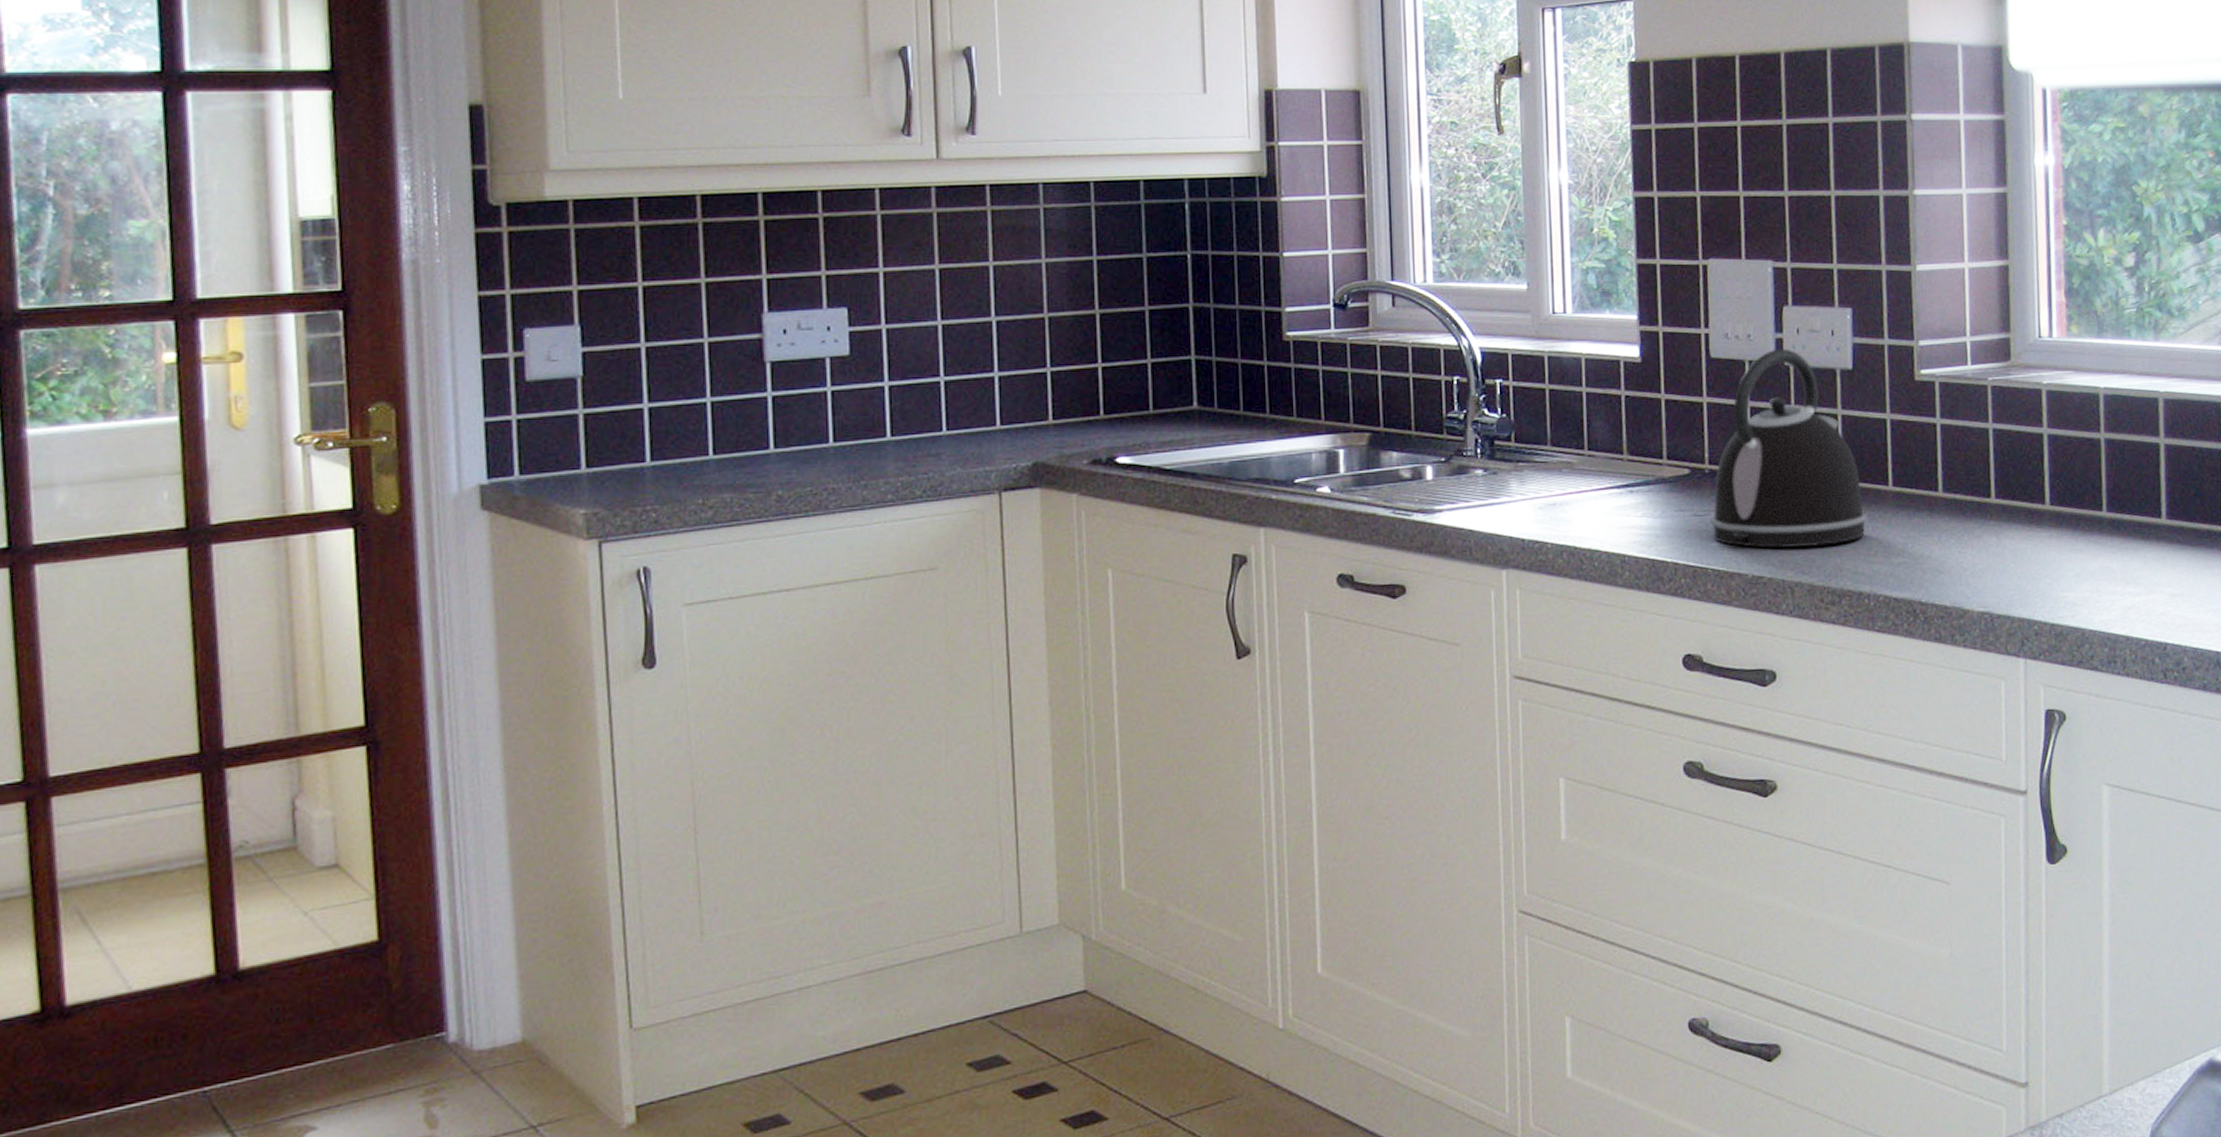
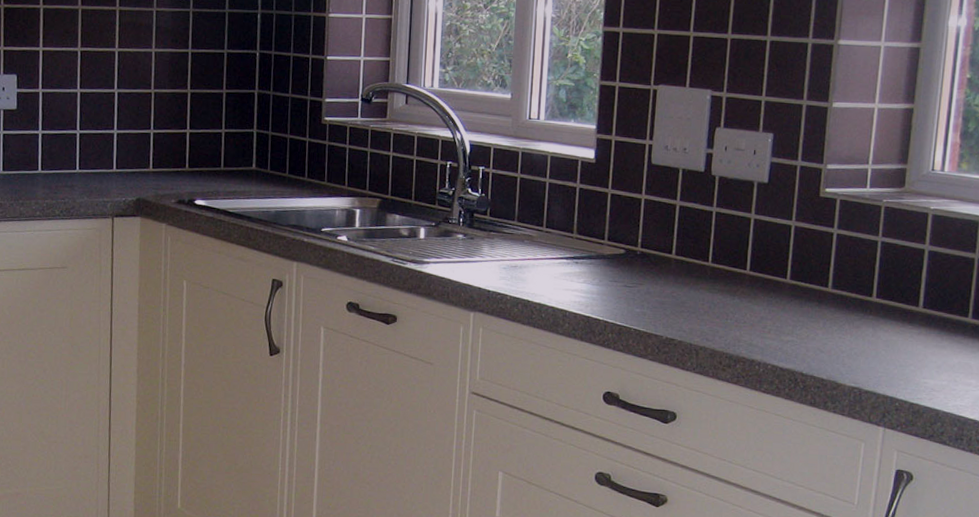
kettle: present [1711,348,1867,549] -> none [637,161,766,321]

